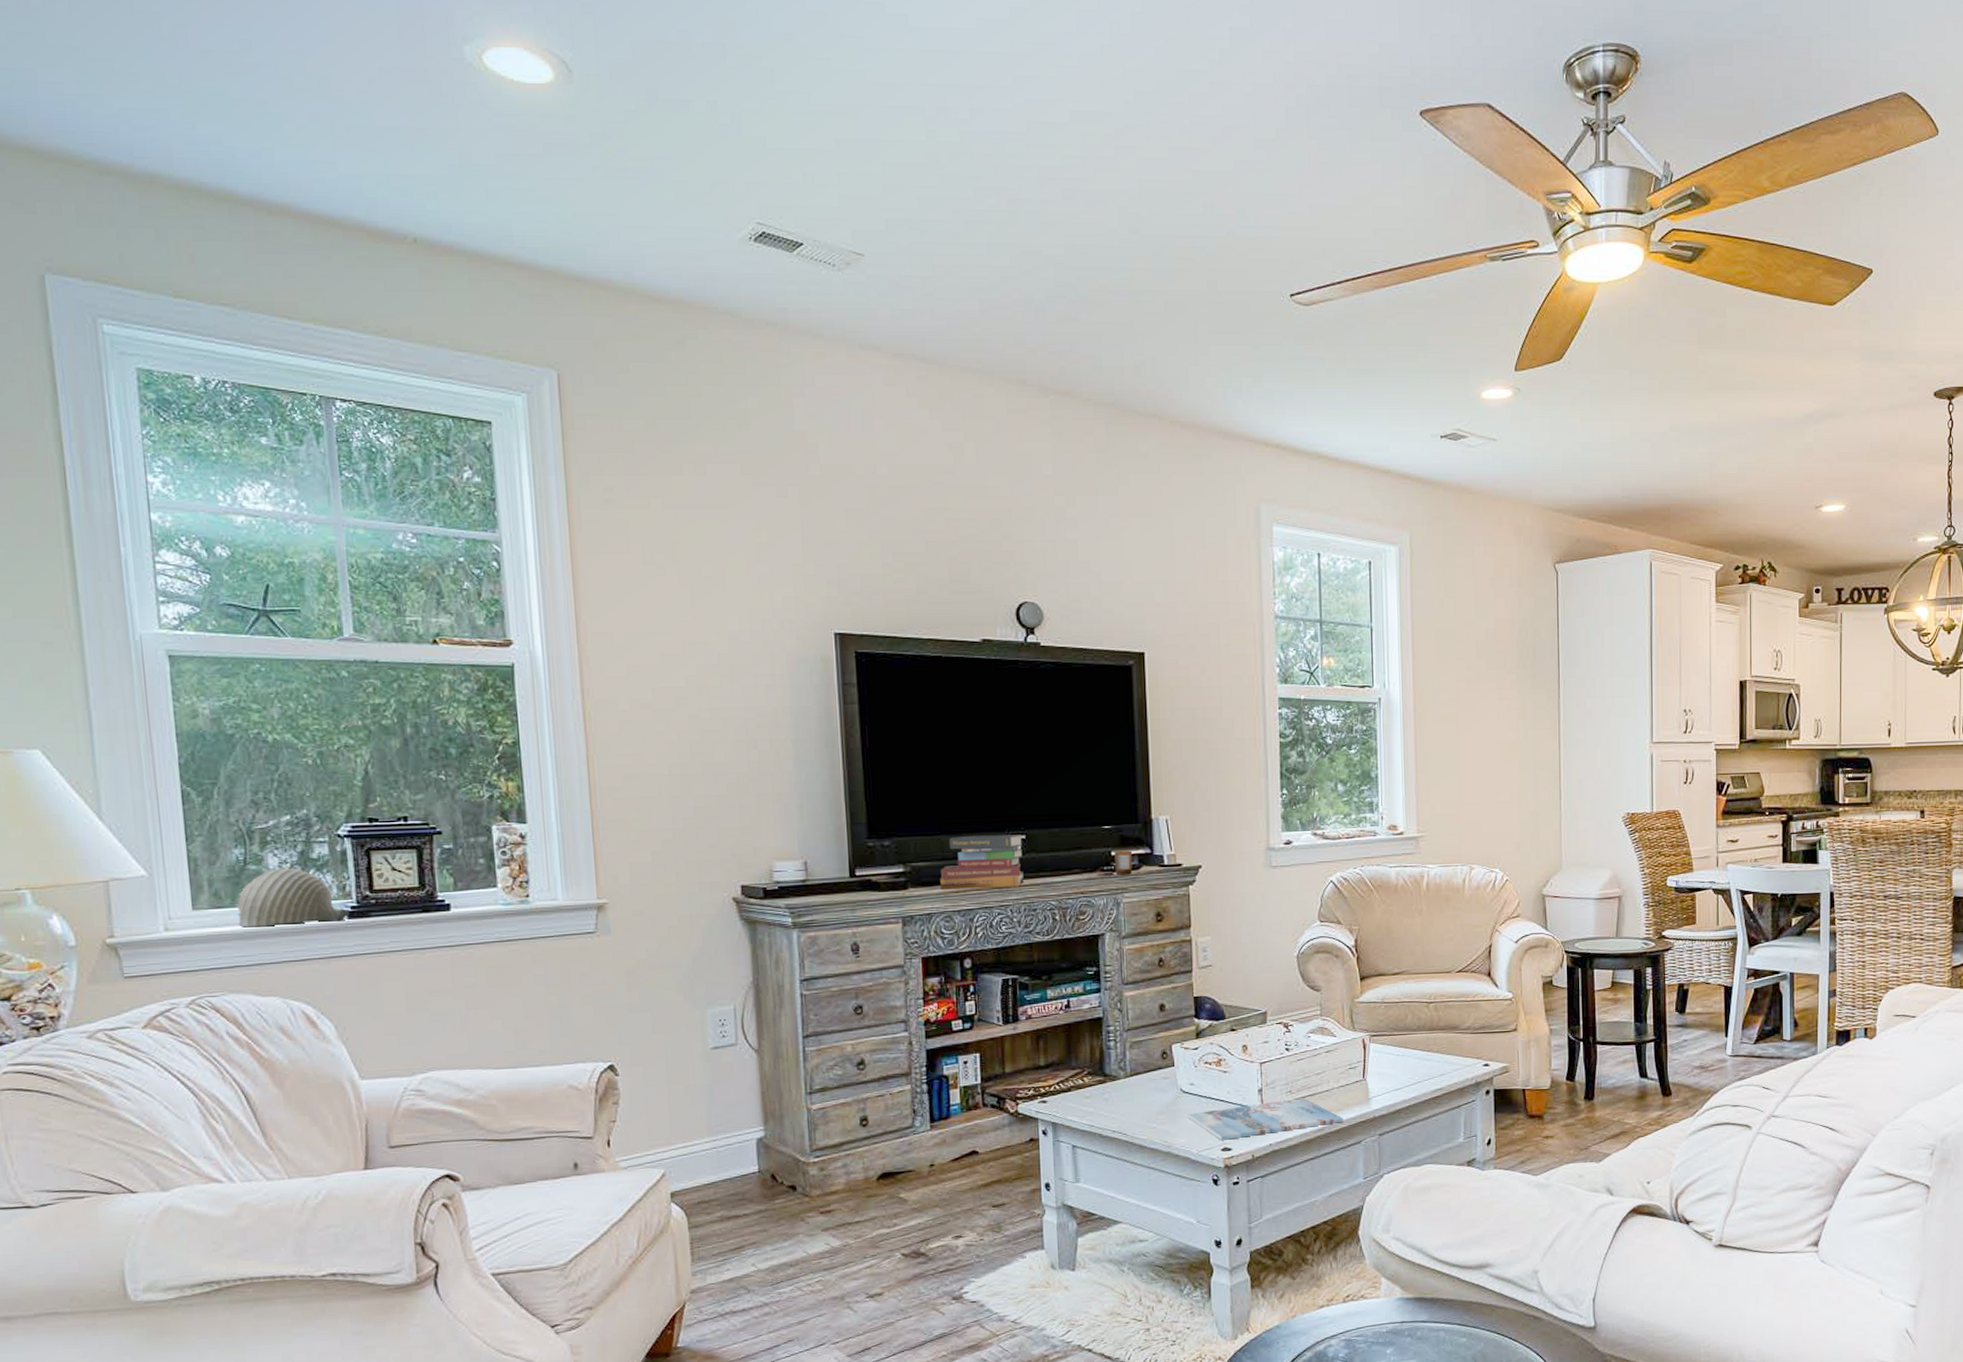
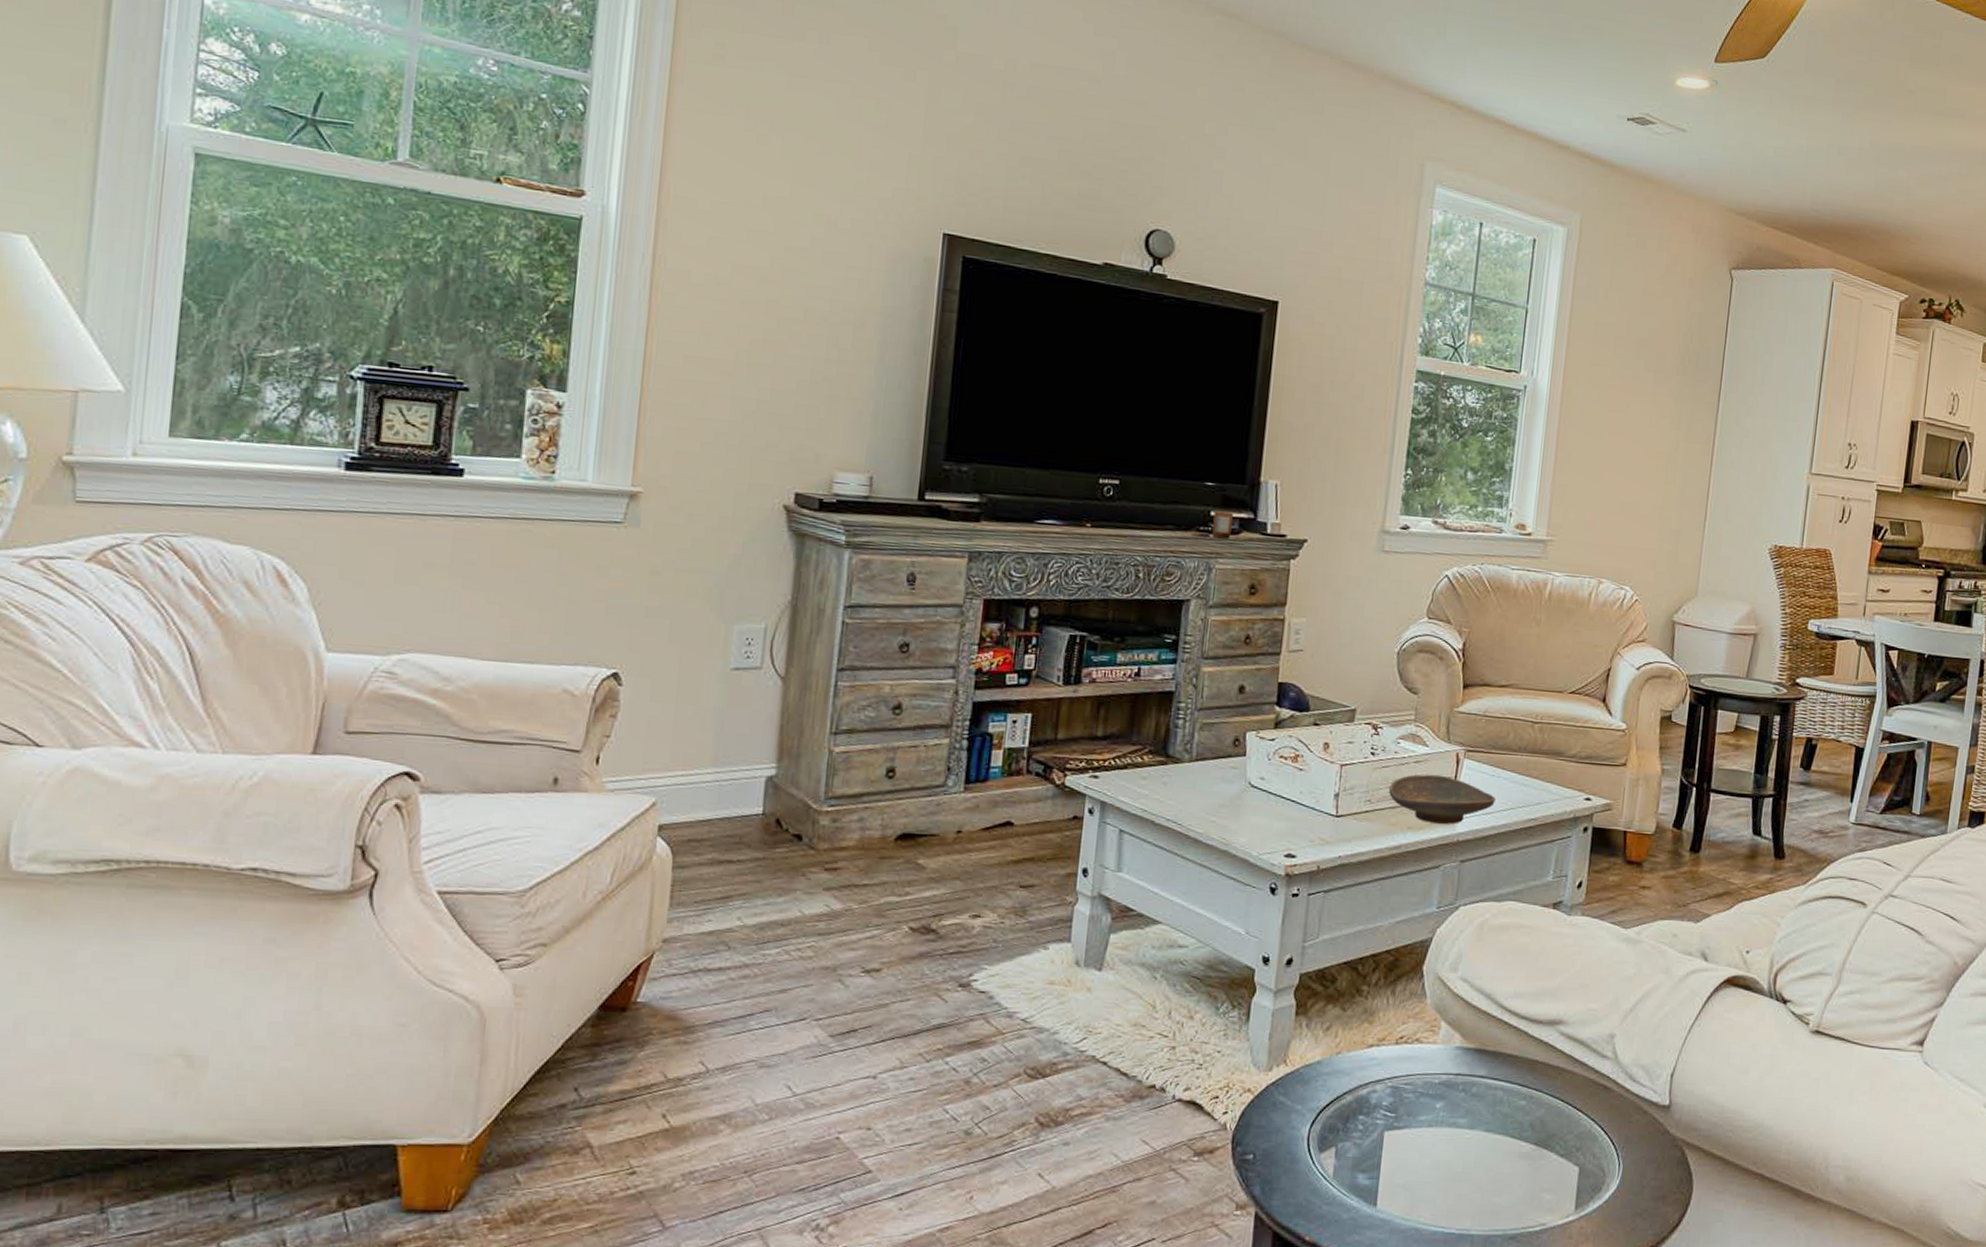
seashell: present [237,867,349,928] -> none [220,403,348,473]
books: present [940,834,1024,890] -> none [1017,471,1115,536]
magazine: present [1188,1098,1343,1140] -> none [1253,809,1424,846]
decorative bowl: none [1306,1060,1403,1104] -> present [1389,774,1496,824]

